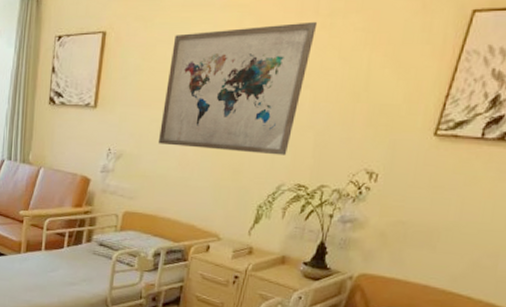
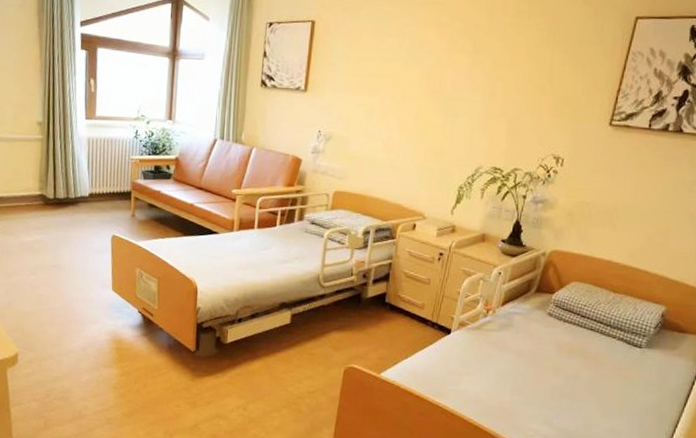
wall art: present [157,21,318,156] -> none [365,20,506,141]

